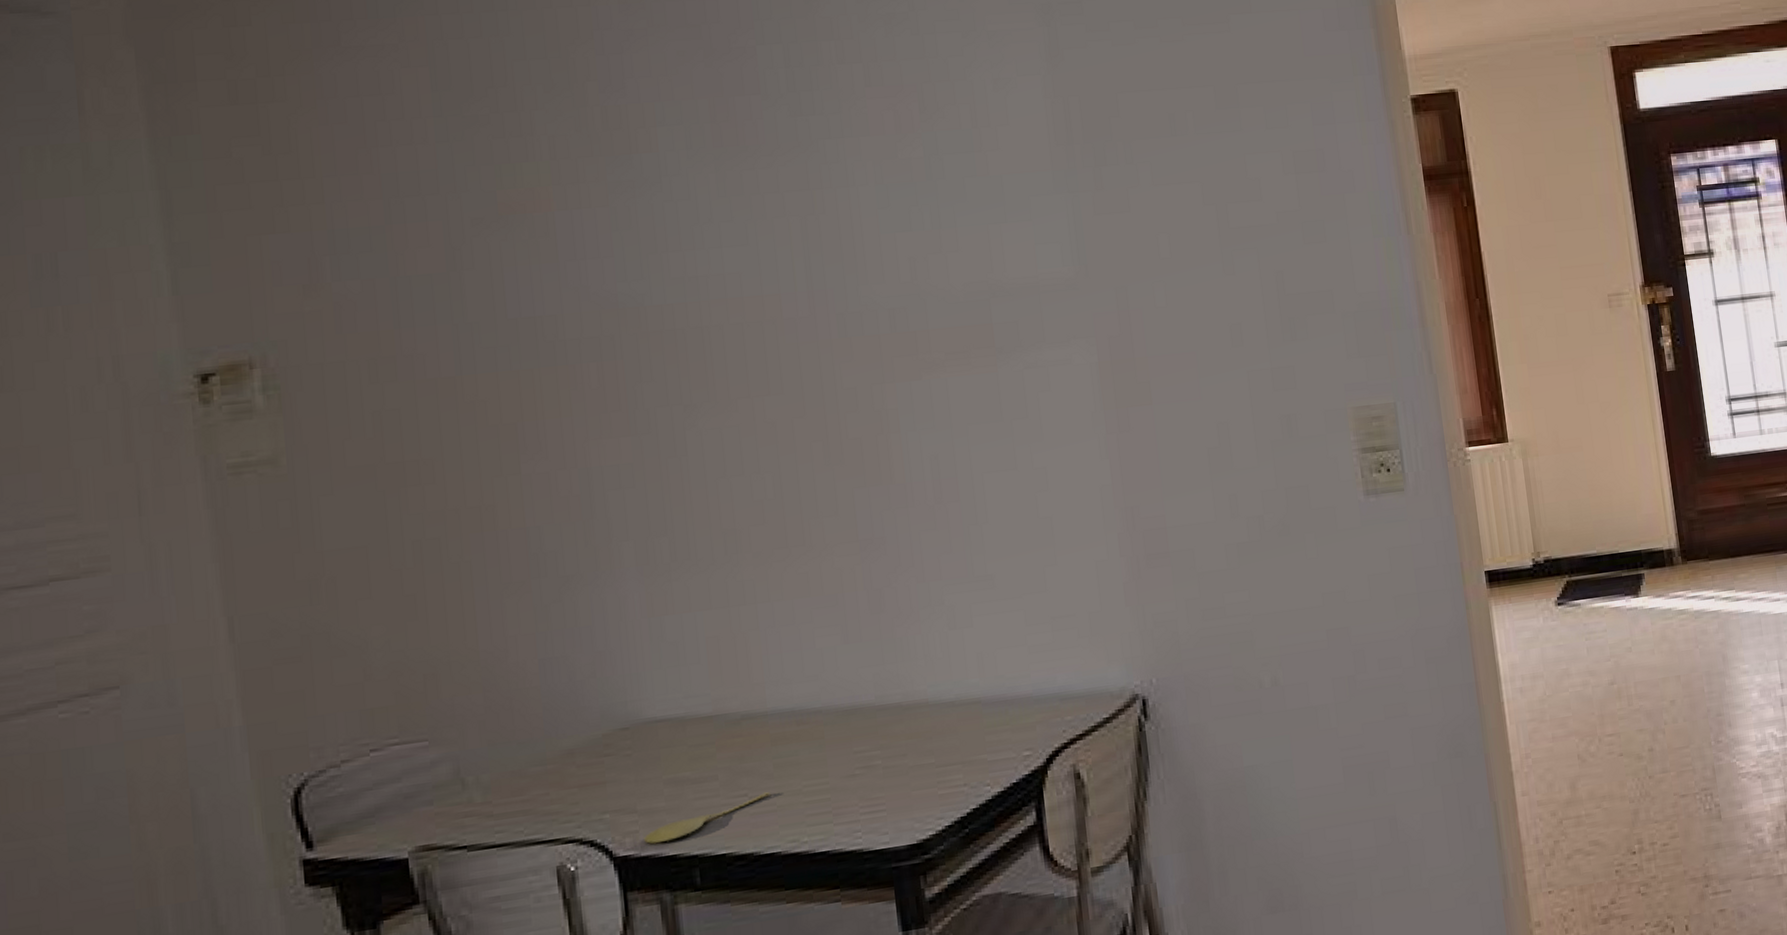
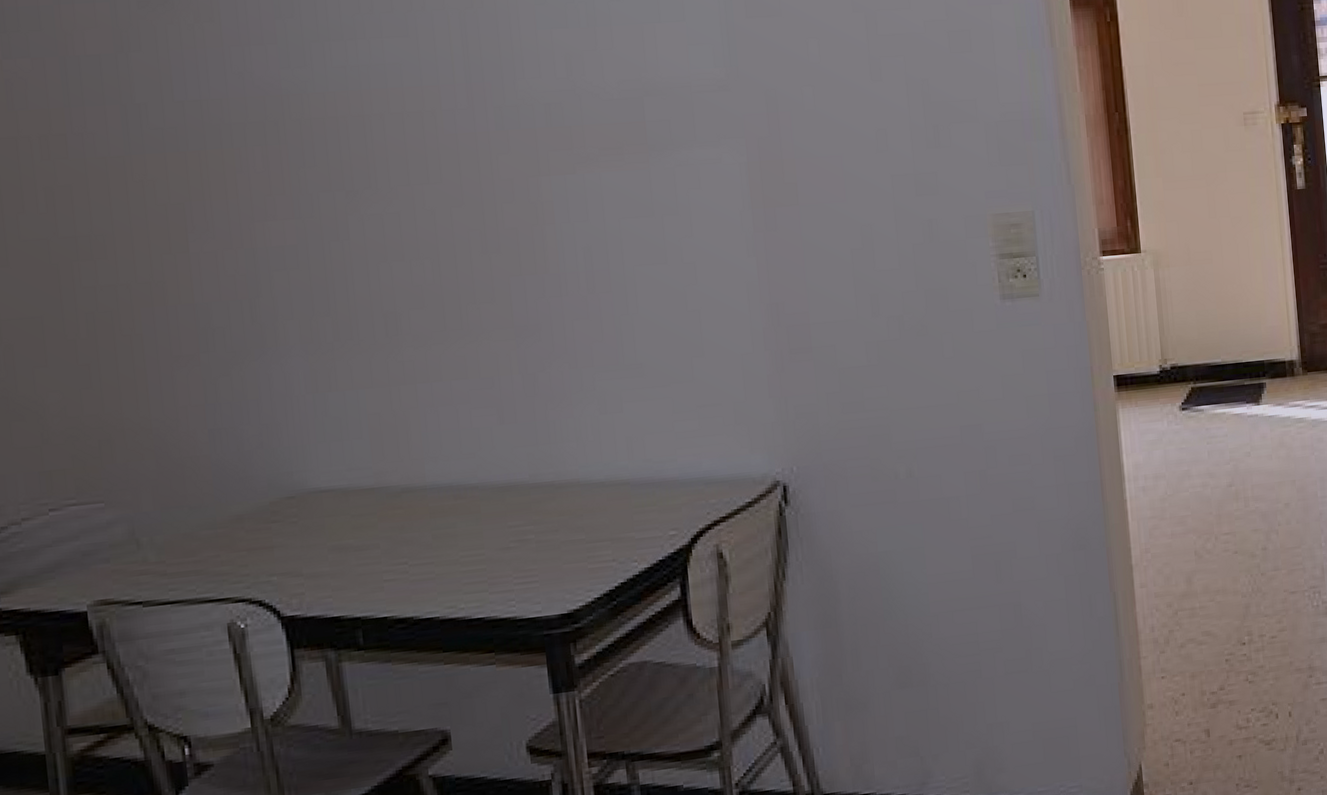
spoon: present [644,792,770,844] -> none [310,561,429,606]

